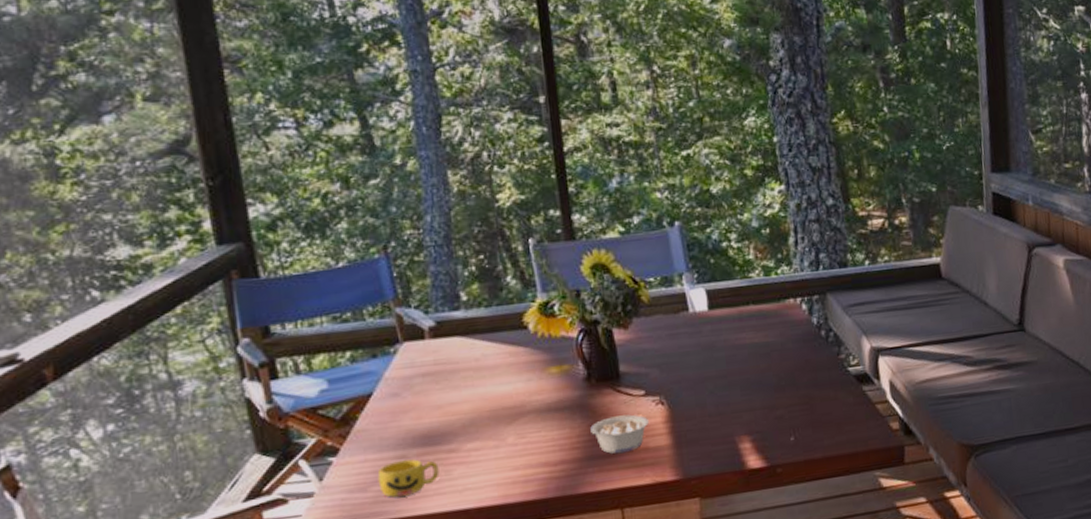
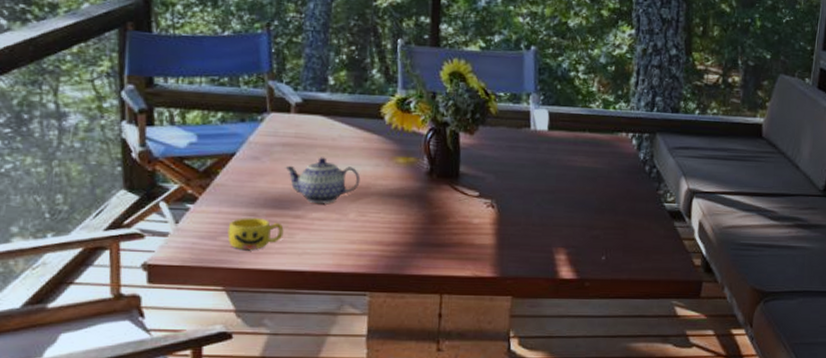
teapot: none [429,381,514,433] -> present [285,157,361,203]
legume: present [590,414,649,454] -> none [425,211,478,245]

